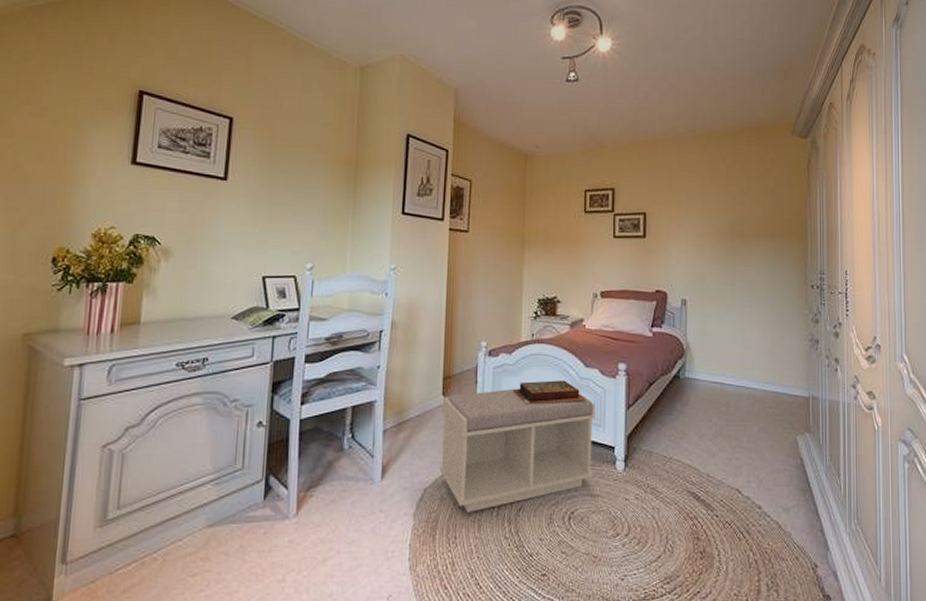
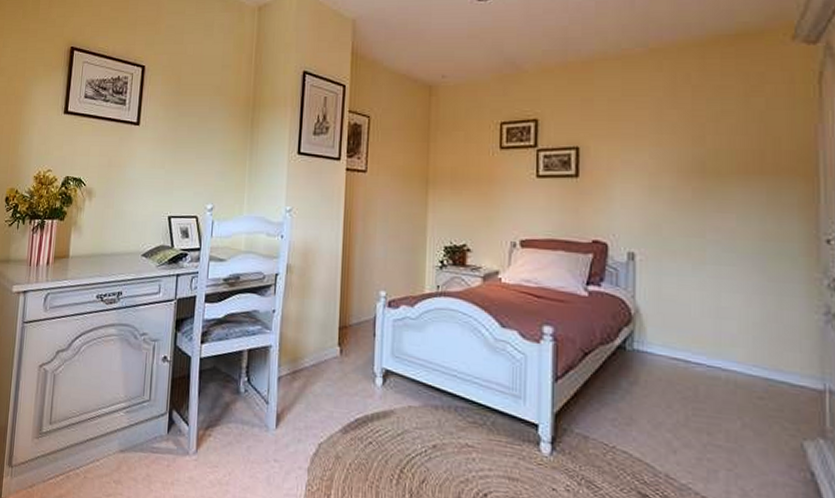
bench: present [439,388,596,512] -> none [334,345,514,477]
decorative box: present [512,380,586,403] -> none [414,338,503,366]

